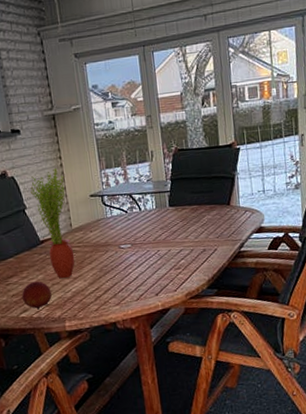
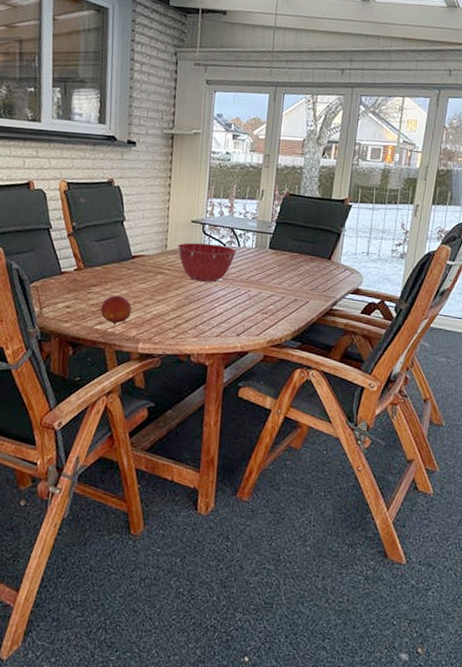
potted plant: present [30,168,75,279] -> none [132,187,170,299]
mixing bowl: none [81,212,139,252] -> present [177,242,237,282]

